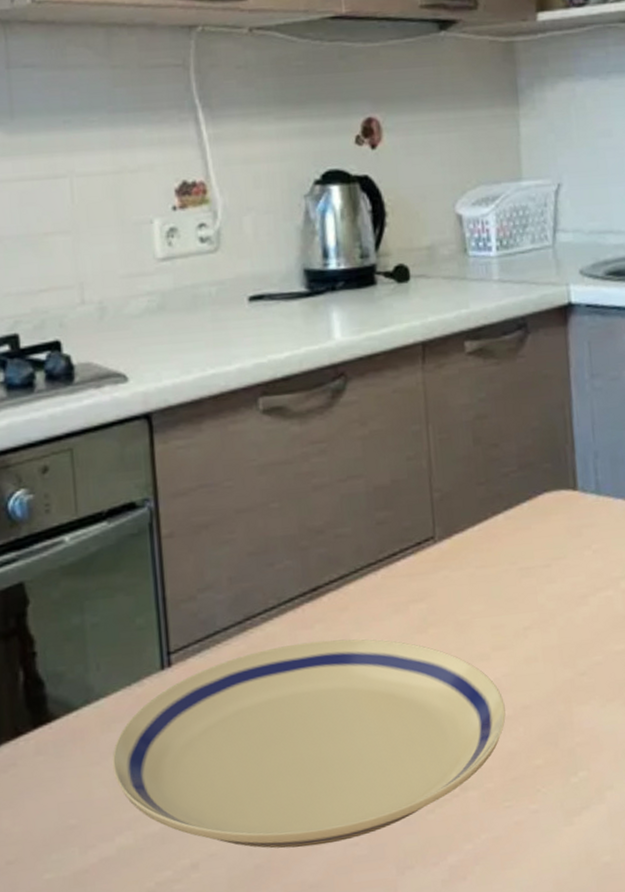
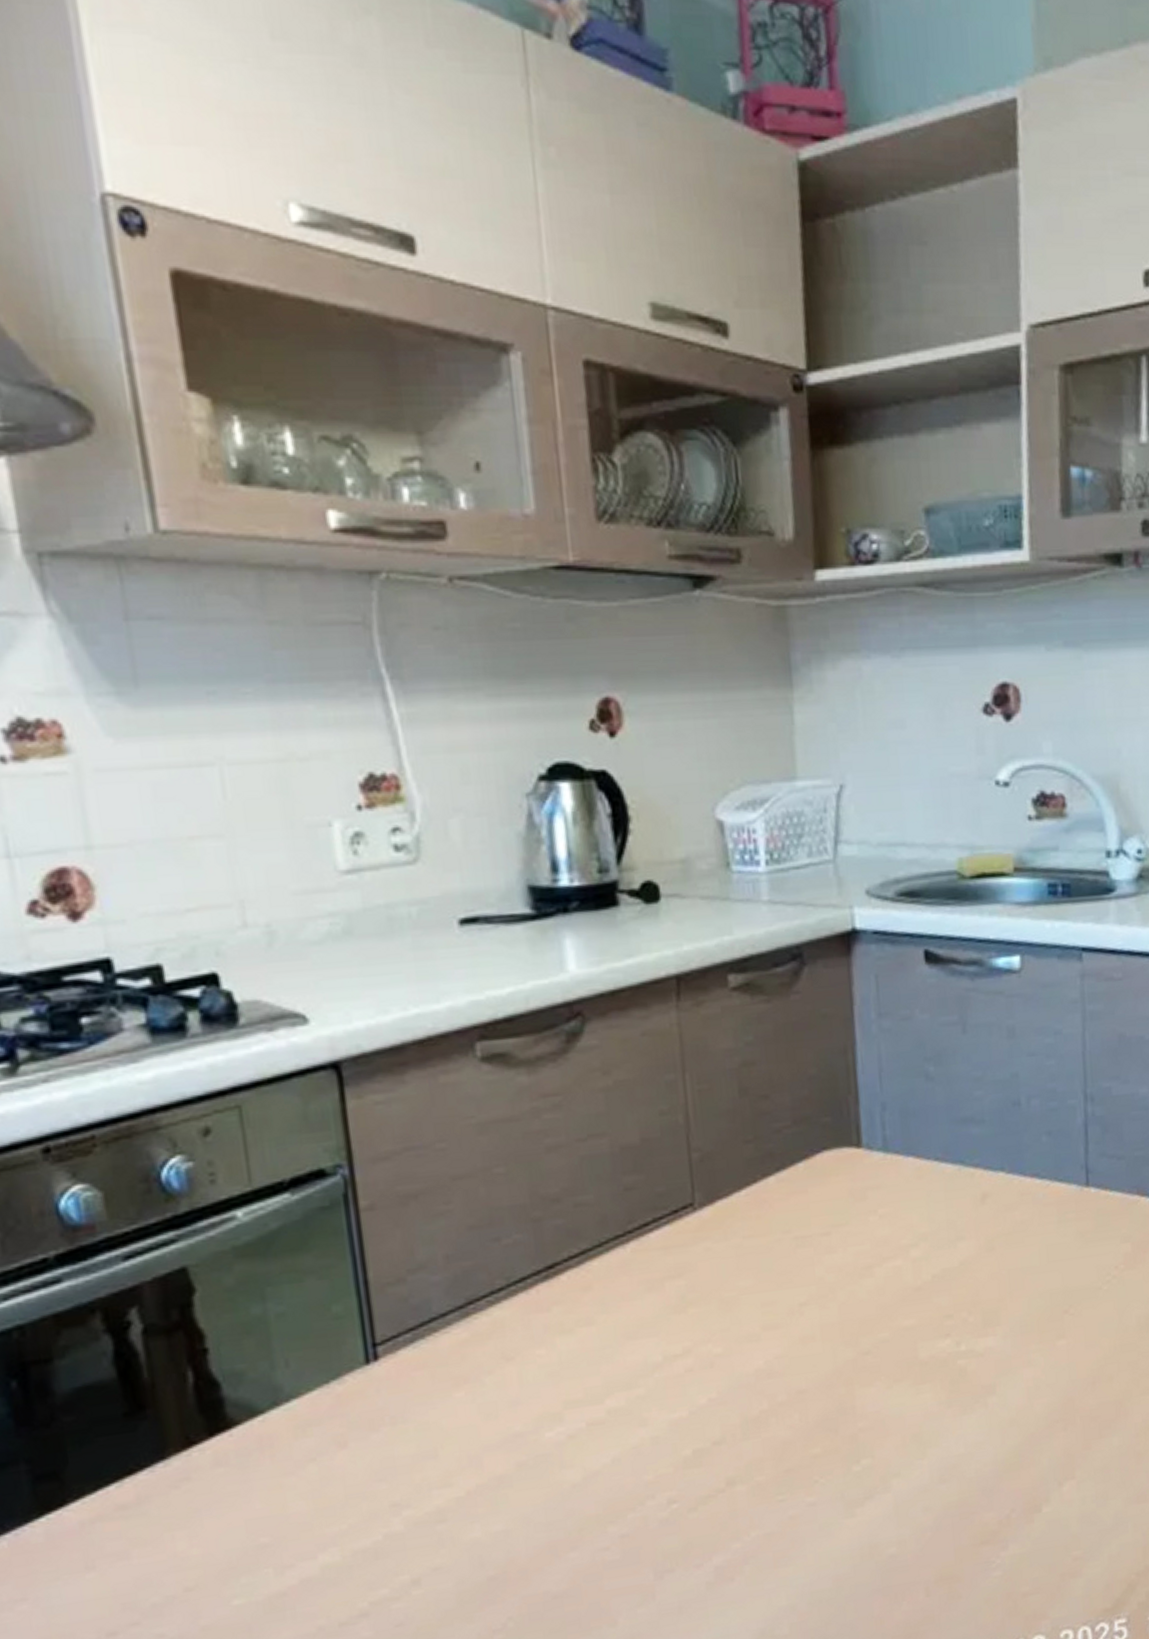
plate: present [112,639,506,849] -> none [309,1321,779,1559]

